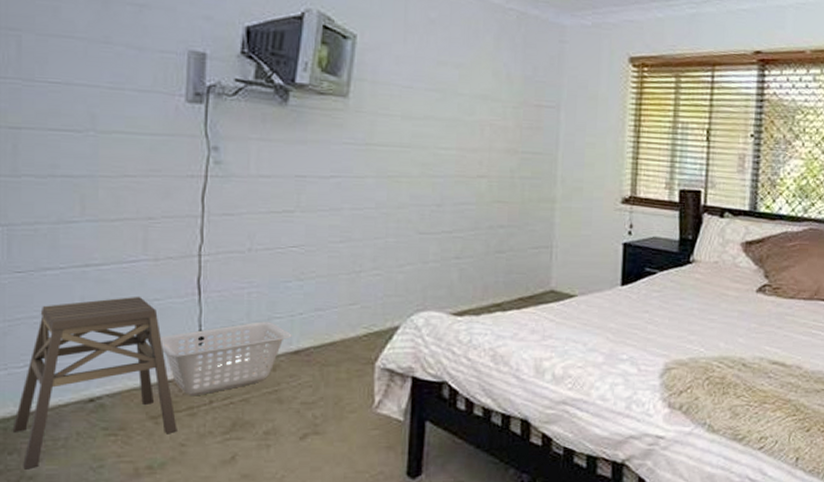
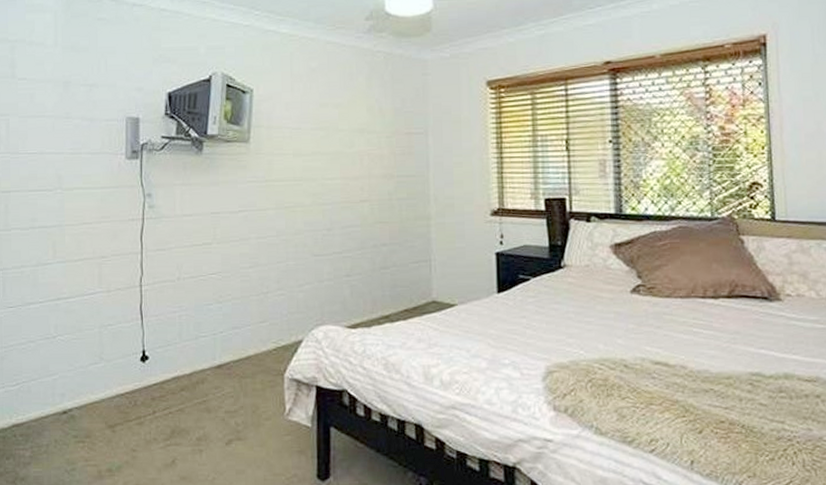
stool: present [12,296,177,470] -> none [9,322,129,472]
laundry basket: present [160,321,292,395] -> none [114,340,215,406]

